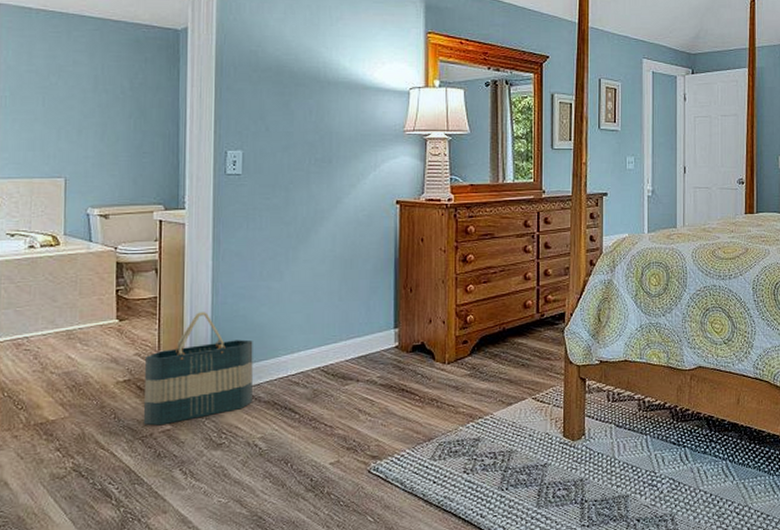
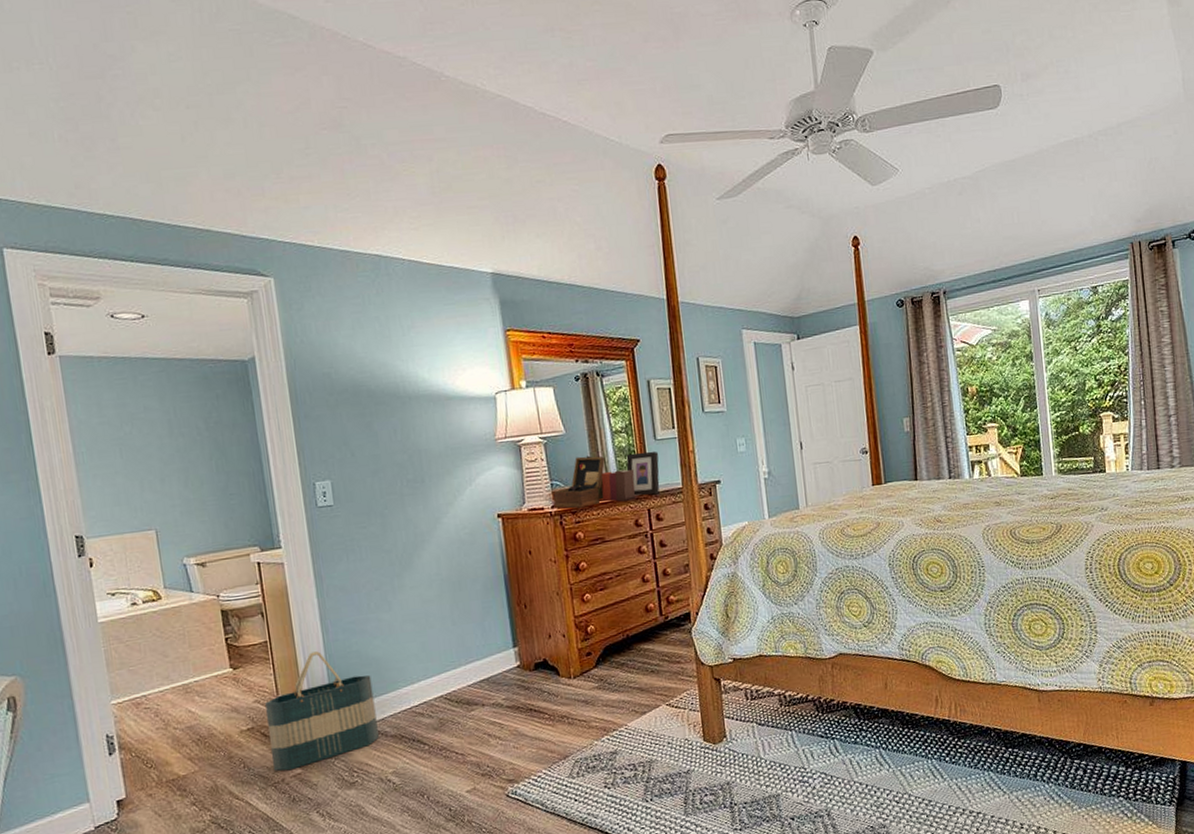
wooden box: none [451,156,504,205] -> present [553,455,606,509]
books: none [492,173,530,202] -> present [597,469,636,502]
picture frame: none [522,159,554,199] -> present [626,451,660,497]

